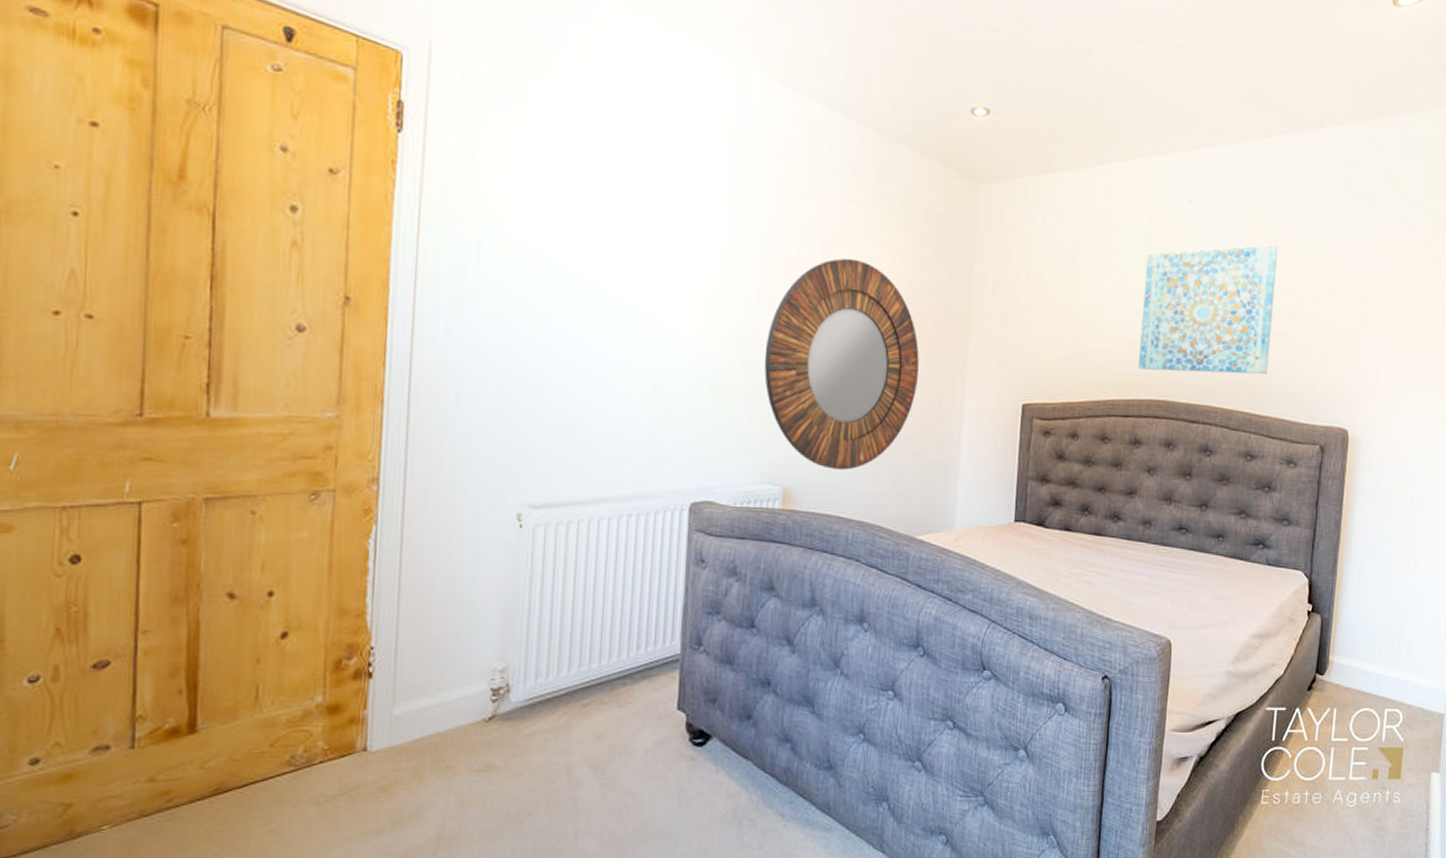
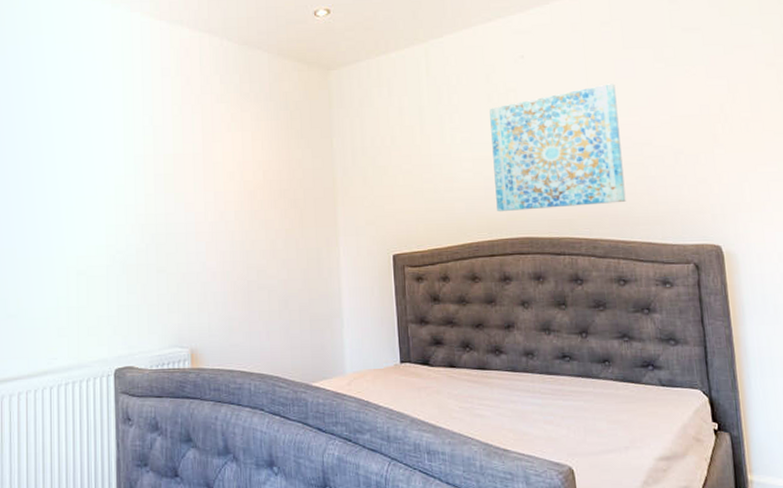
home mirror: present [764,258,919,470] -> none [164,148,296,329]

